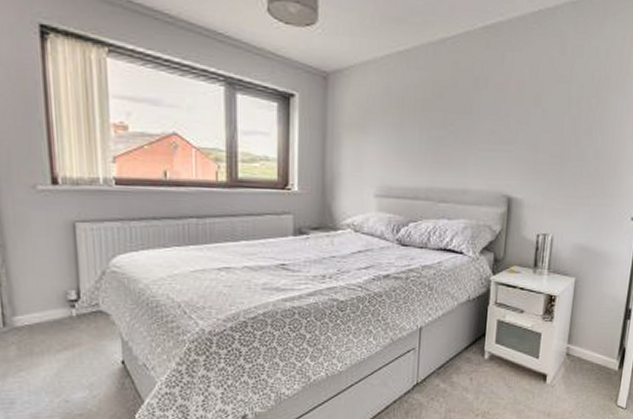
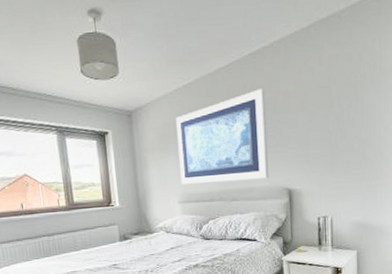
wall art: none [381,71,496,181] -> present [176,89,269,184]

